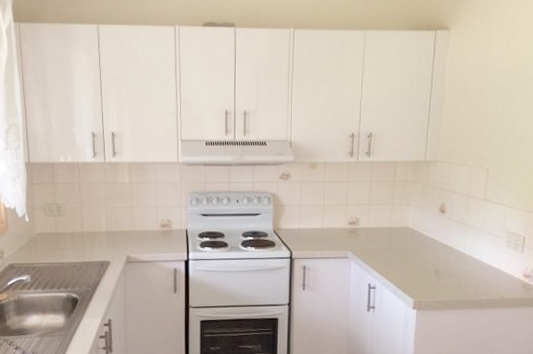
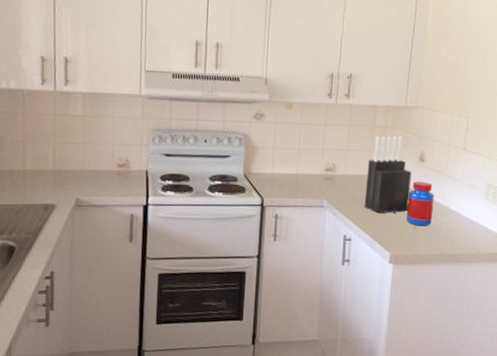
knife block: none [387,190,433,263] -> present [364,136,412,214]
jar: none [428,231,456,274] -> present [406,181,434,227]

